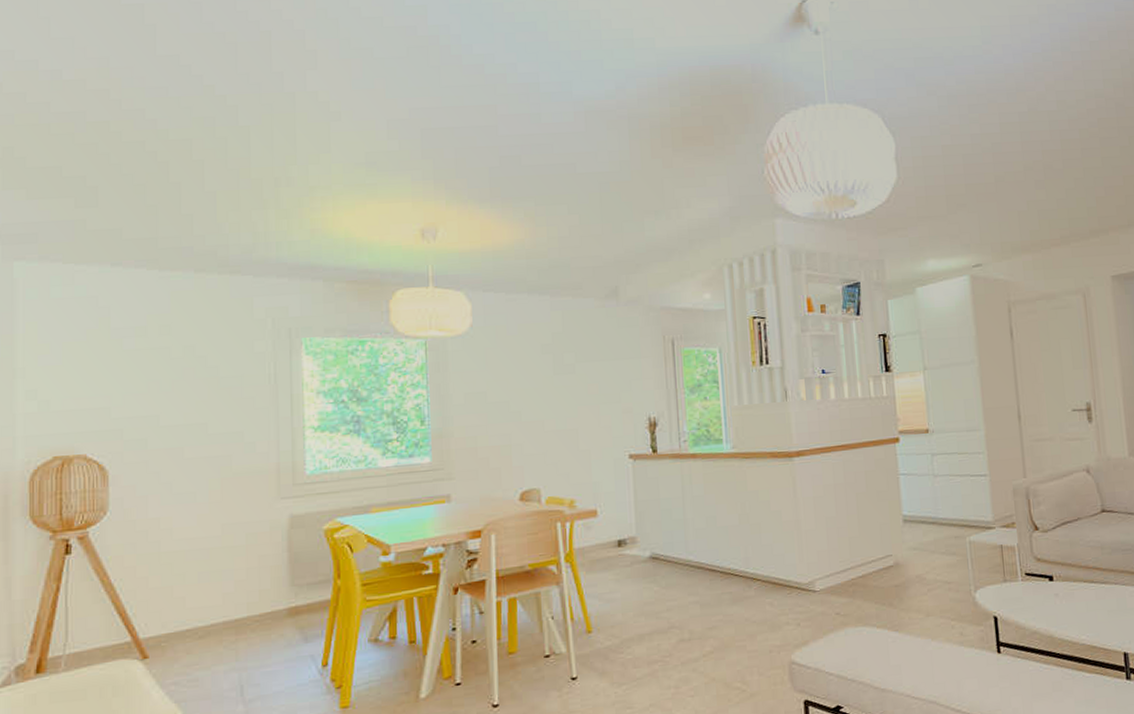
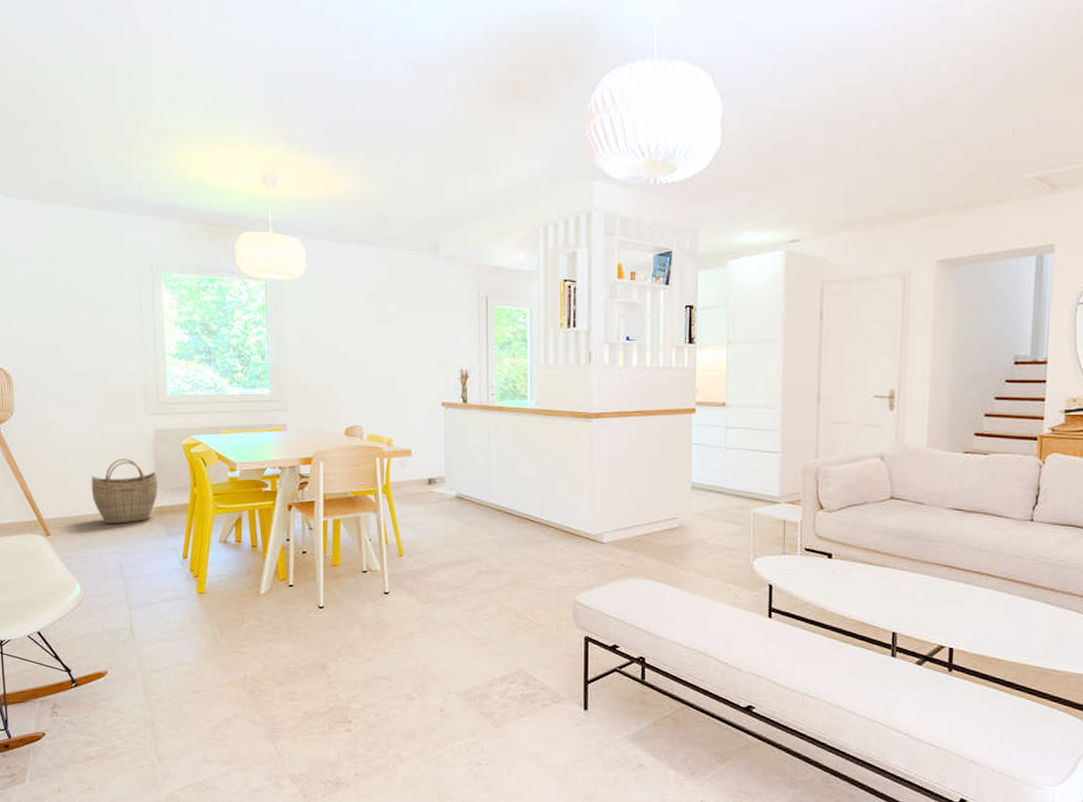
woven basket: none [205,553,292,636] -> present [91,458,158,525]

